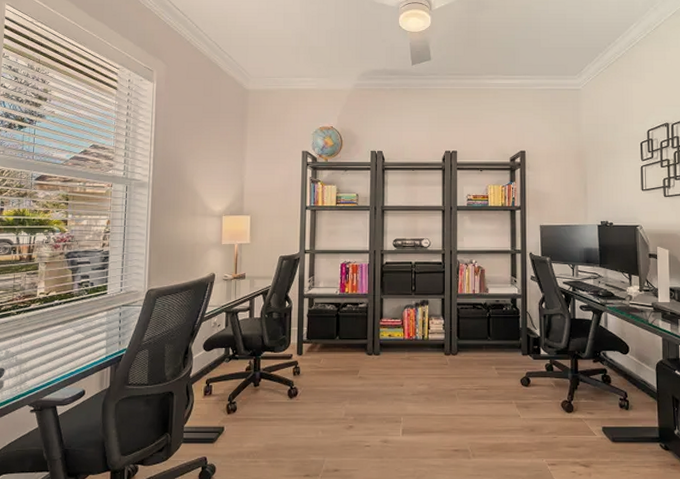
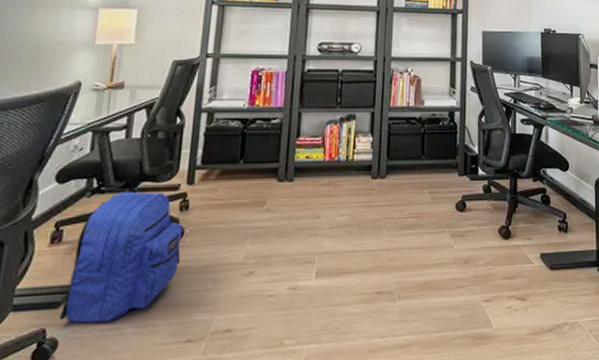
backpack: none [215,359,297,456] -> present [59,191,183,323]

